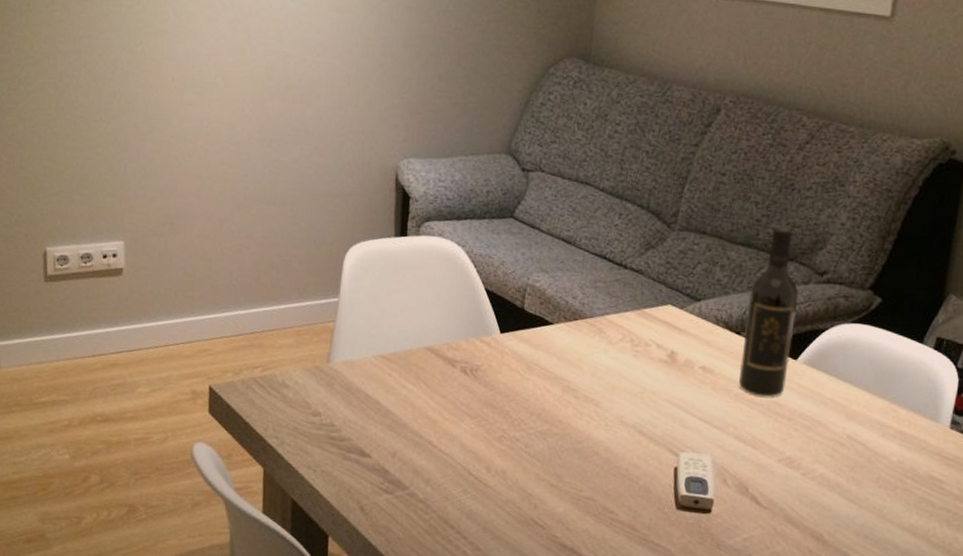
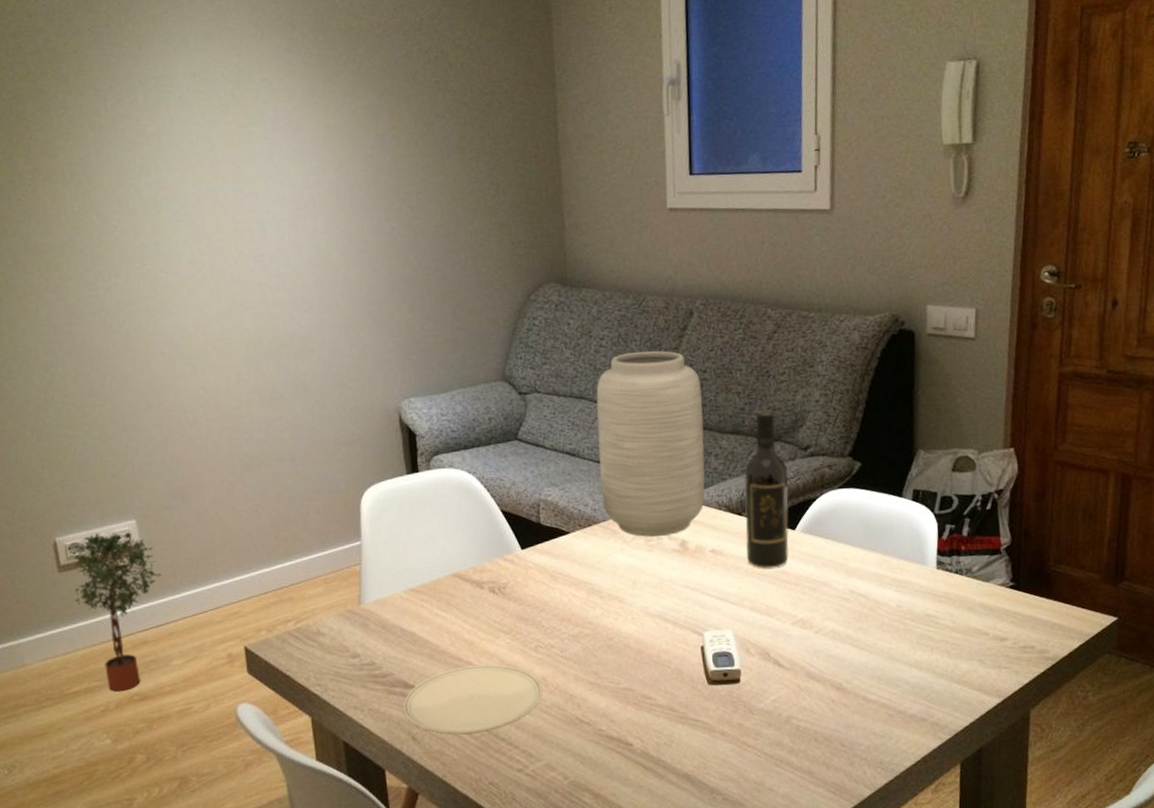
potted tree: none [56,248,140,409] -> present [69,532,161,692]
plate: none [356,444,500,516] -> present [403,664,543,735]
vase: none [592,143,717,344] -> present [596,351,705,537]

